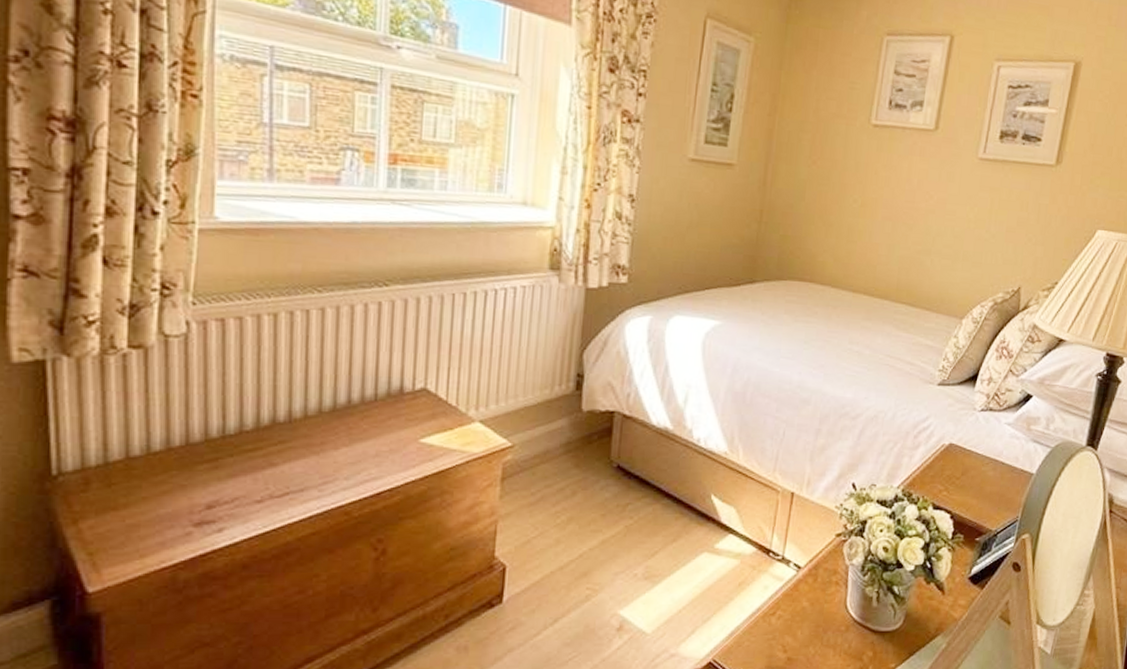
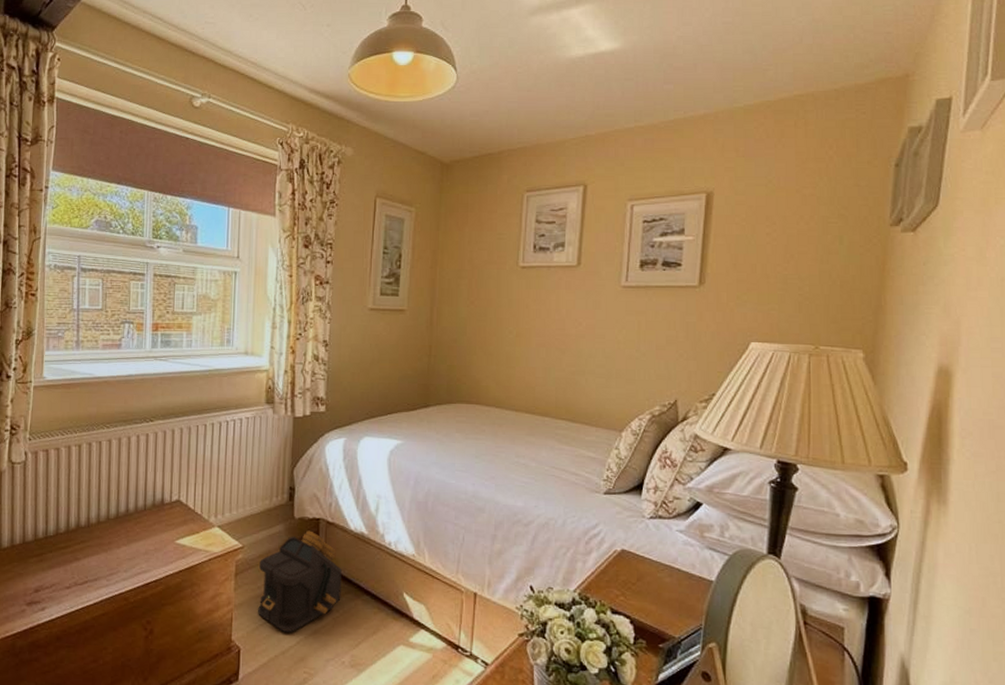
backpack: none [529,425,639,544] -> present [257,530,342,632]

